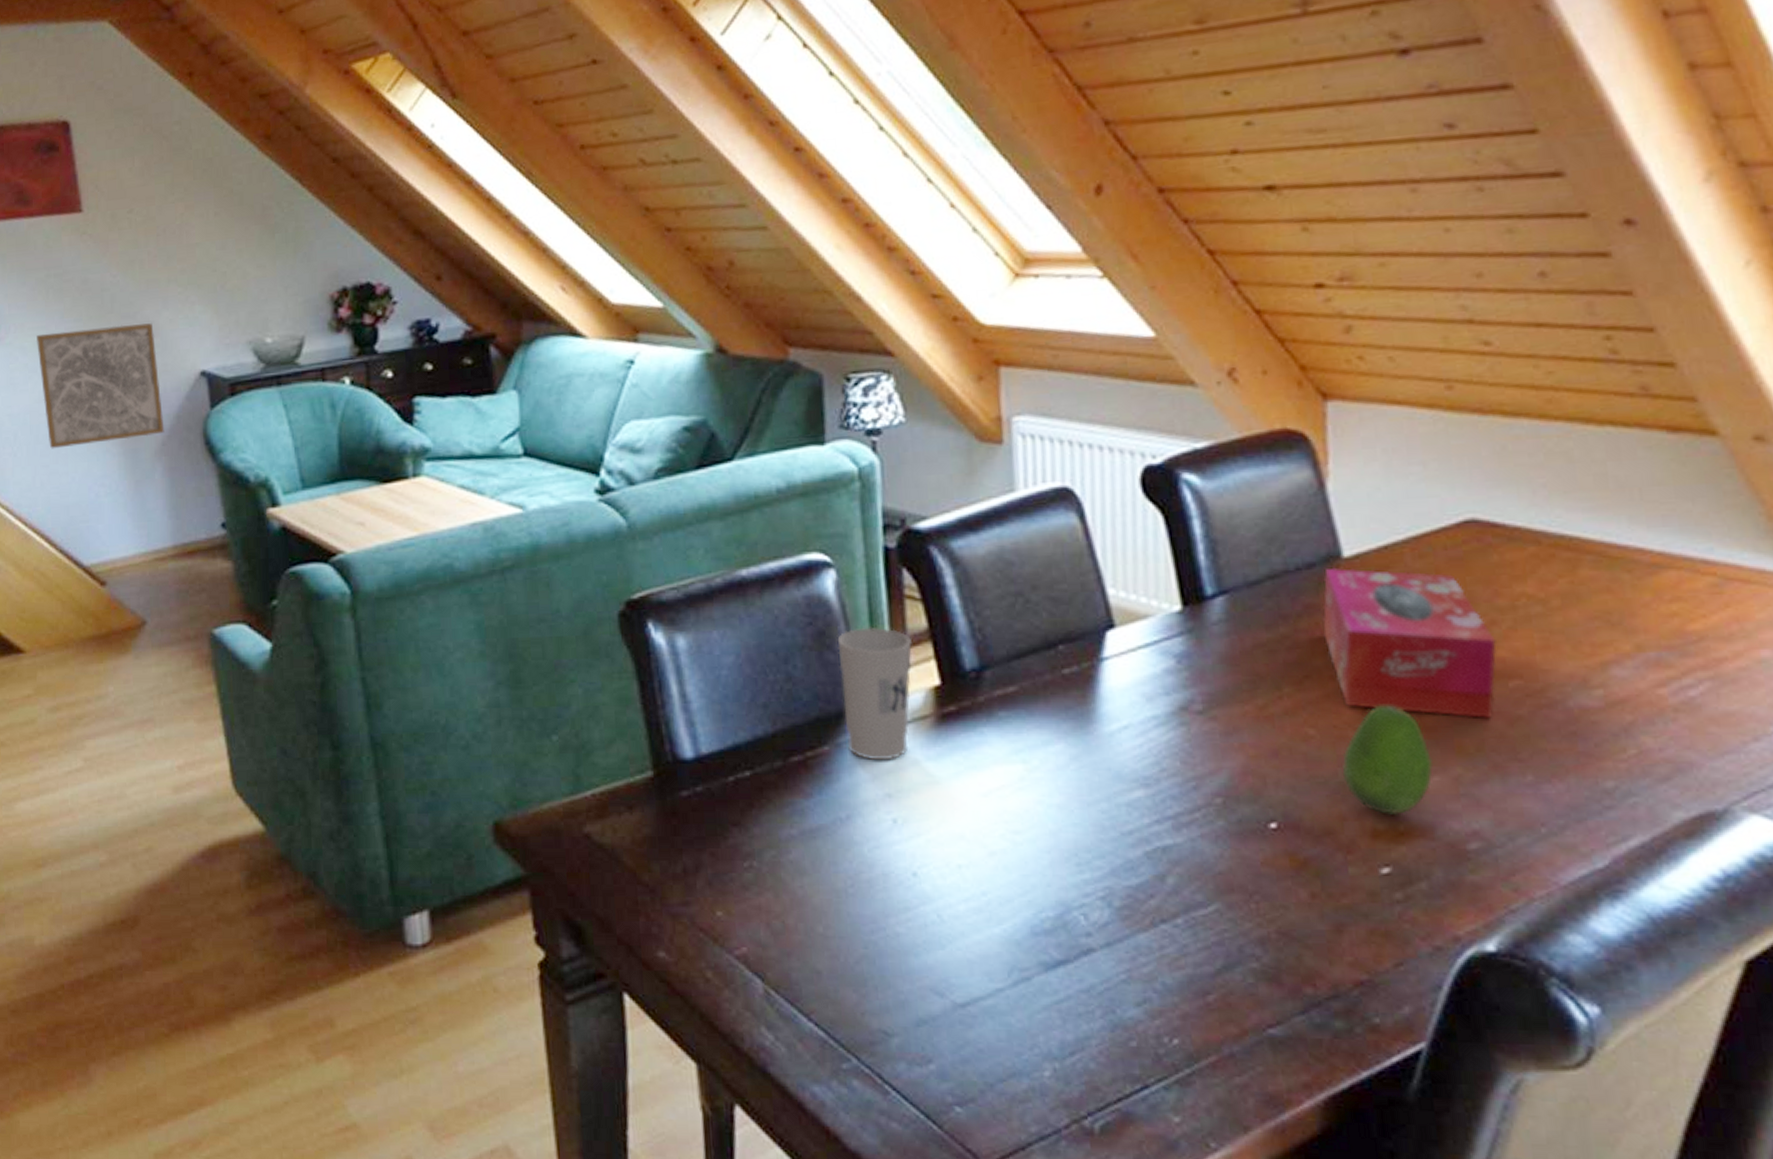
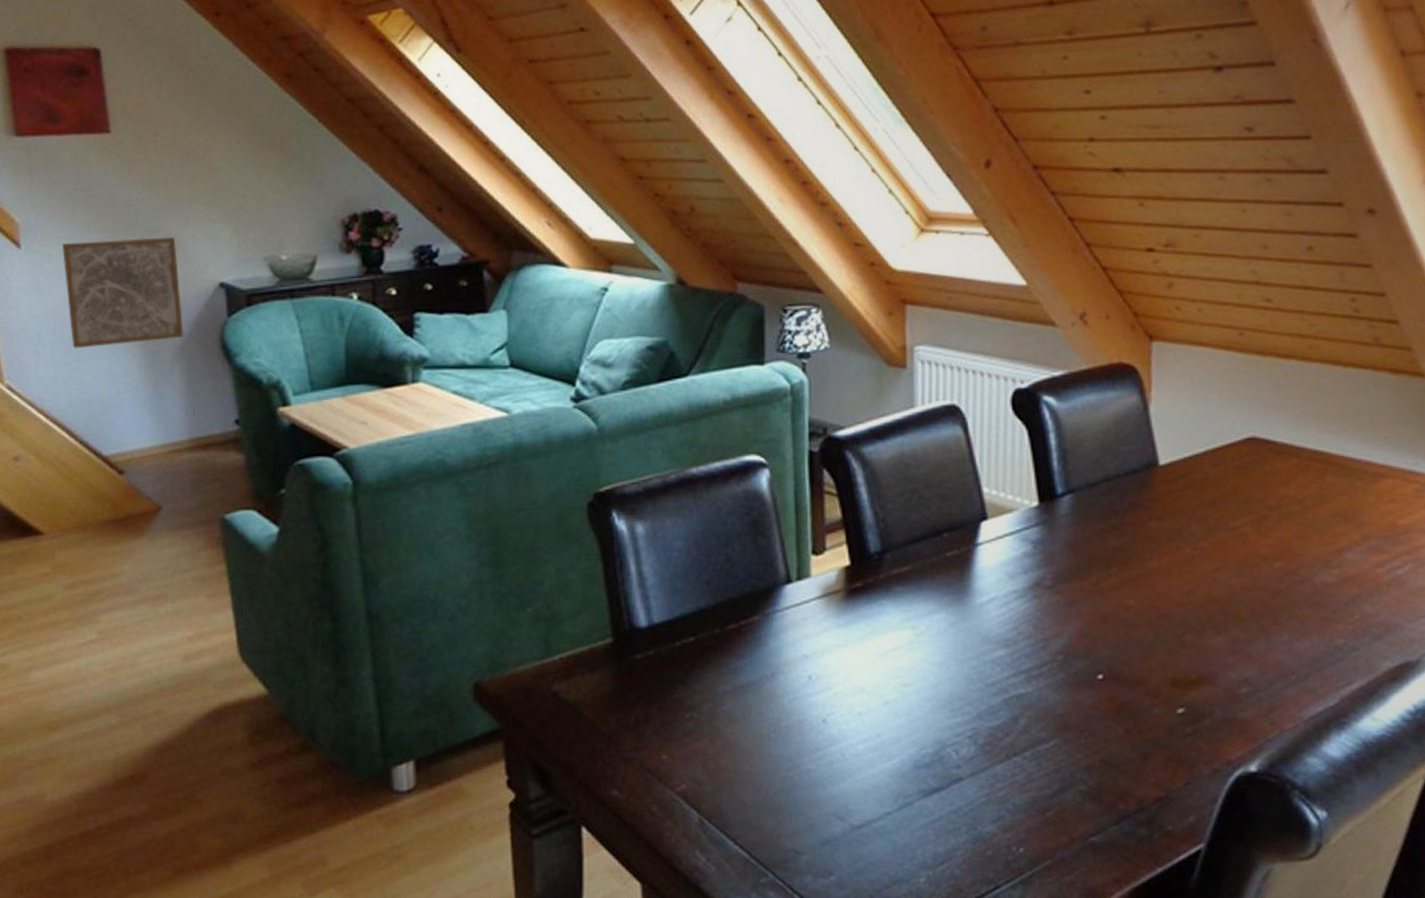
cup: present [837,627,912,761] -> none [768,517,829,628]
tissue box: present [1322,567,1497,720] -> none [1142,473,1267,593]
fruit: present [1342,705,1434,815] -> none [1152,581,1219,667]

